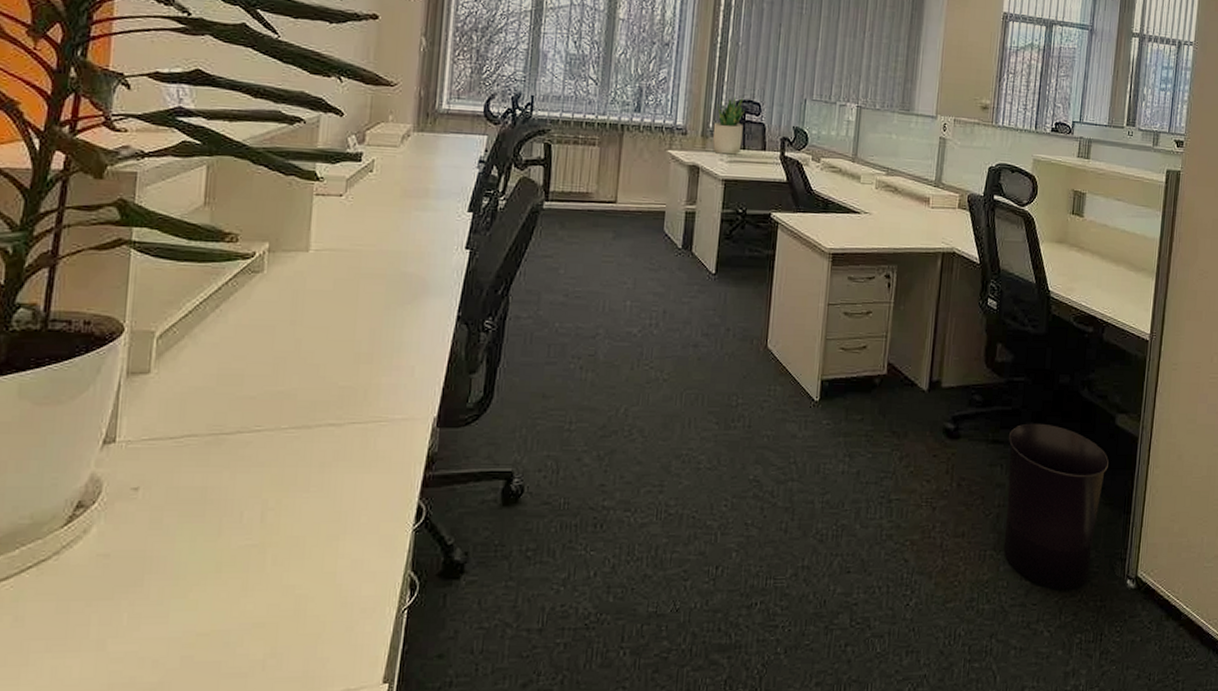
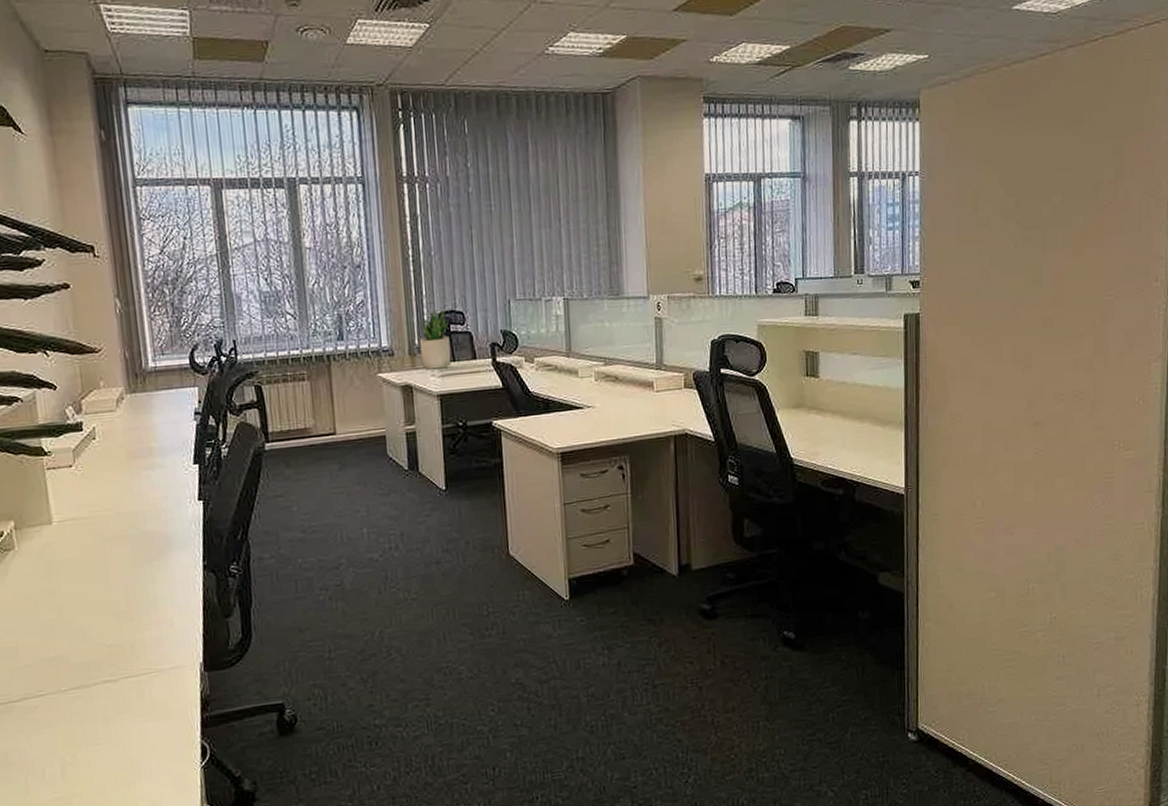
waste bin: present [1003,423,1109,590] -> none [767,592,875,751]

